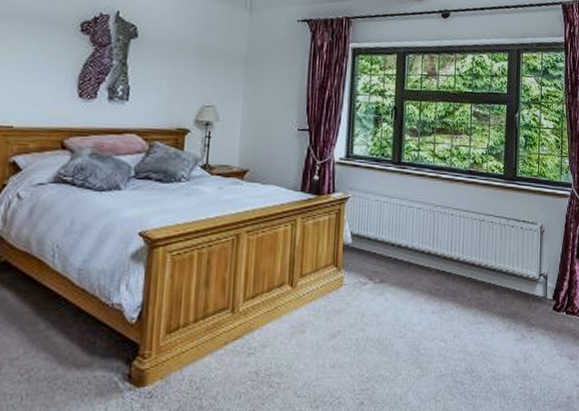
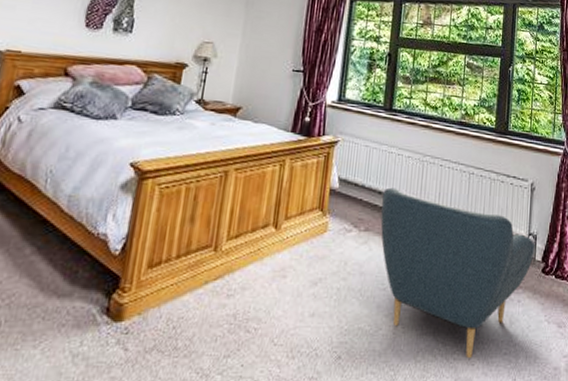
armchair: none [395,239,546,395] -> present [380,187,535,359]

